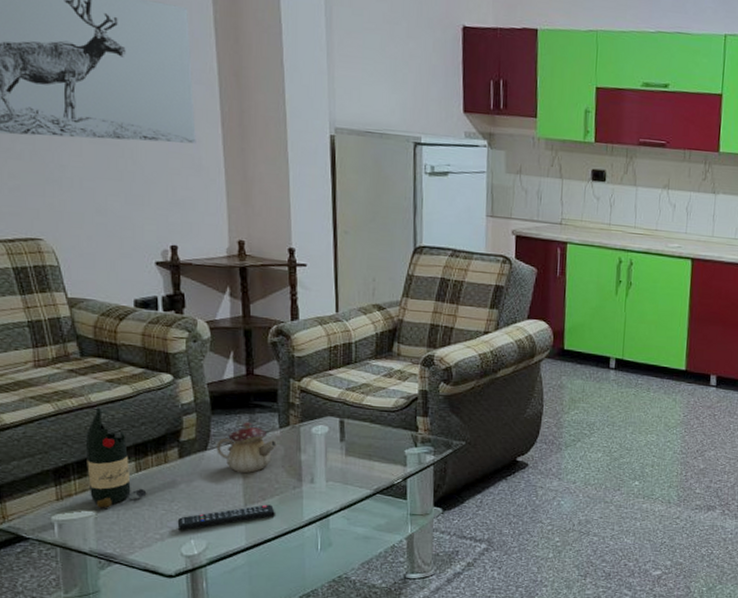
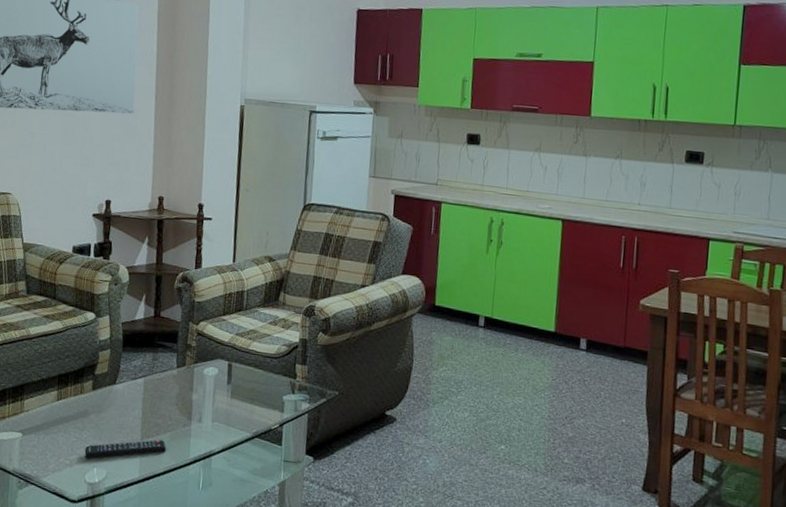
bottle: present [85,406,147,508] -> none [19,338,64,432]
teapot: present [217,422,278,473] -> none [123,360,174,408]

